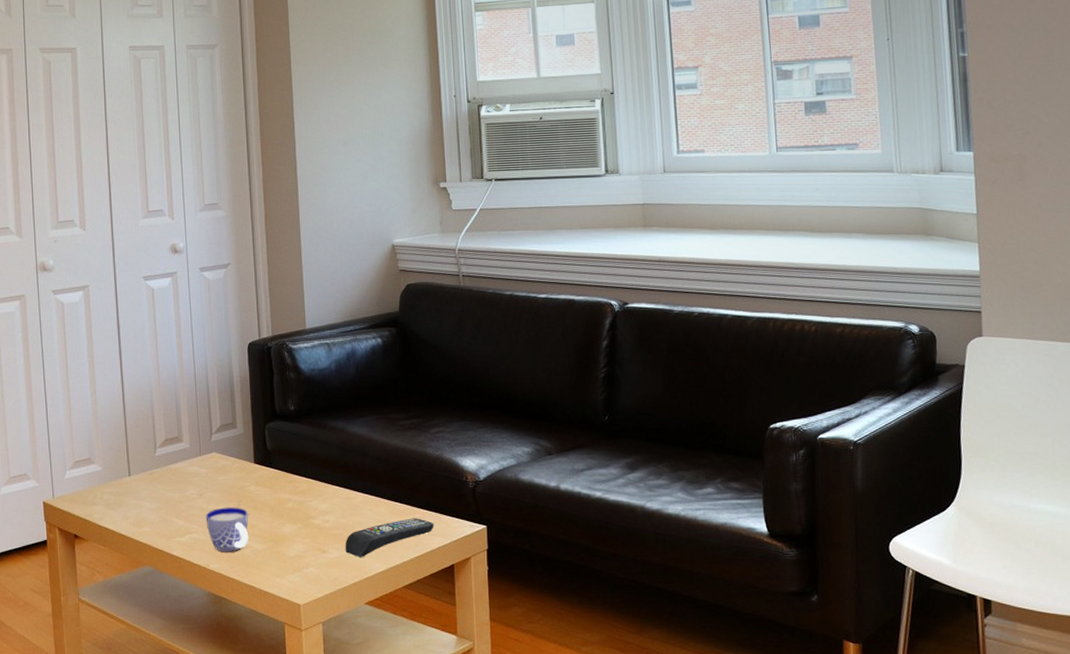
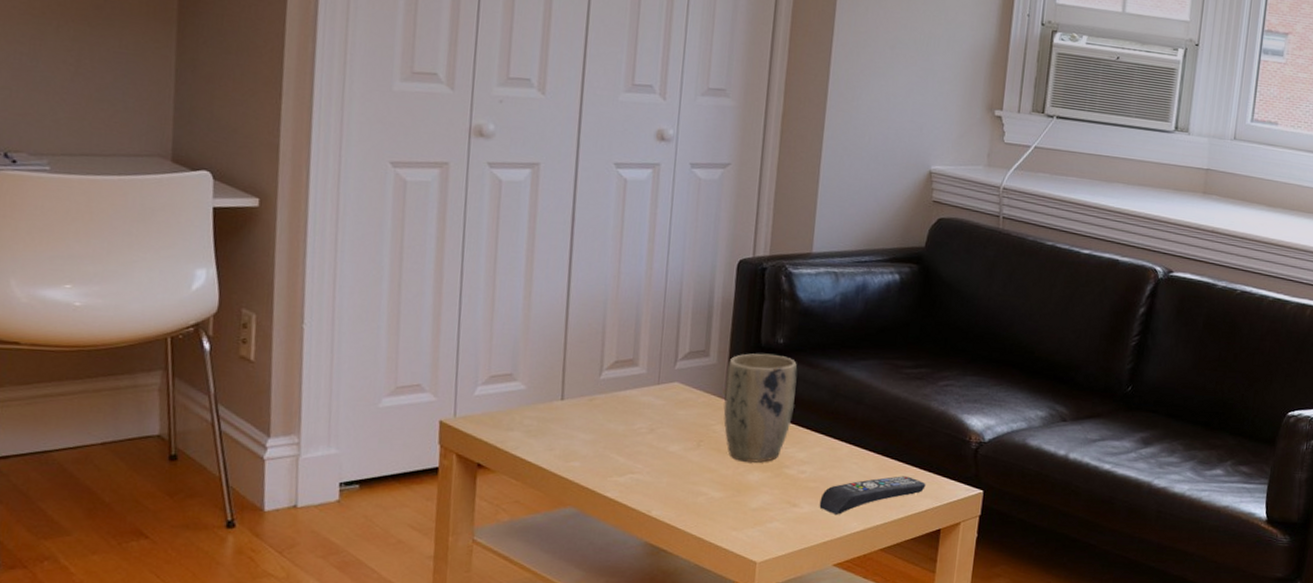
cup: present [205,507,249,552] -> none [654,446,708,499]
plant pot: none [253,420,311,516] -> present [723,353,798,463]

